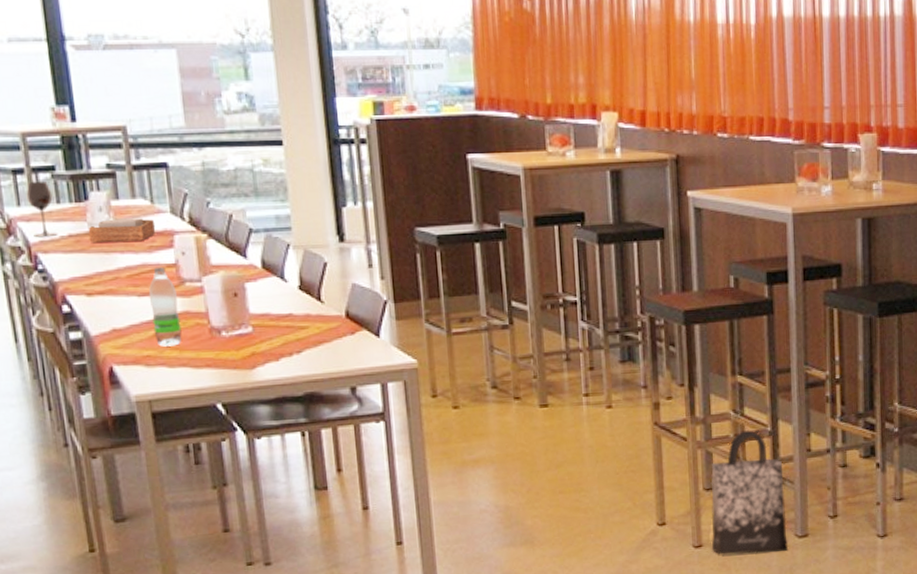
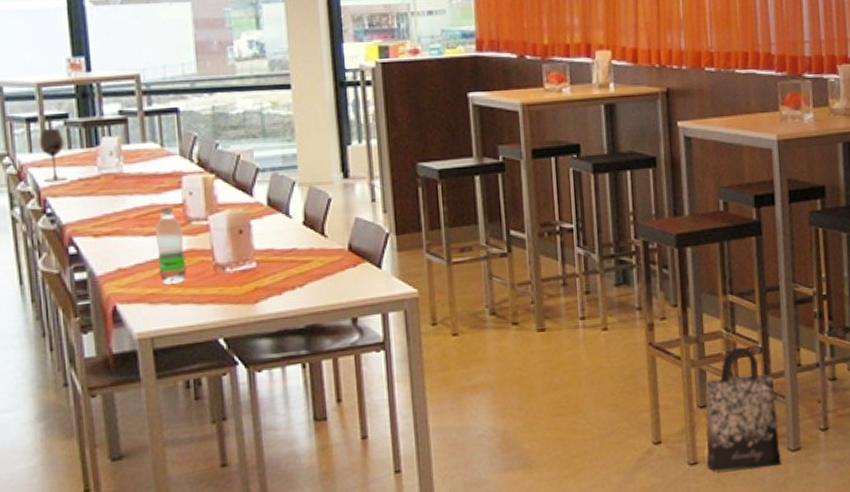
napkin holder: present [88,218,156,243] -> none [98,161,165,186]

